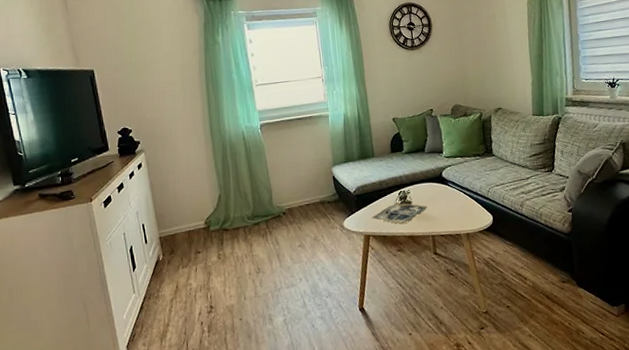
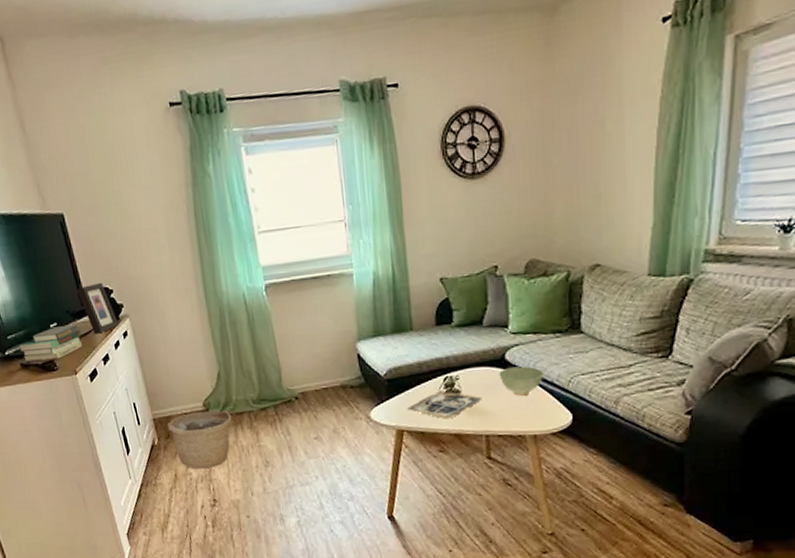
books: none [40,159,100,194] -> present [19,325,82,363]
picture frame: none [99,124,135,167] -> present [77,282,119,334]
basket: none [172,226,230,280] -> present [168,410,232,469]
bowl: none [438,181,470,204] -> present [499,366,544,396]

